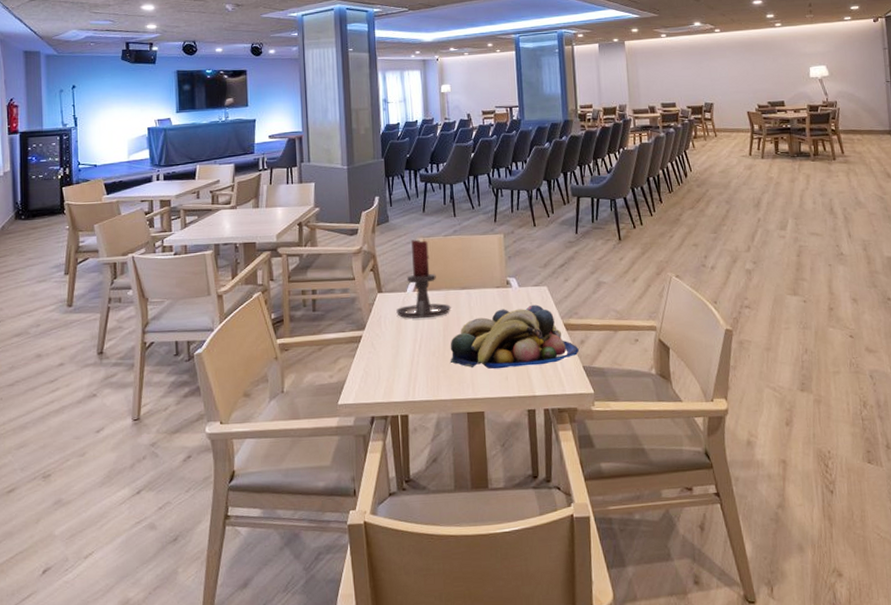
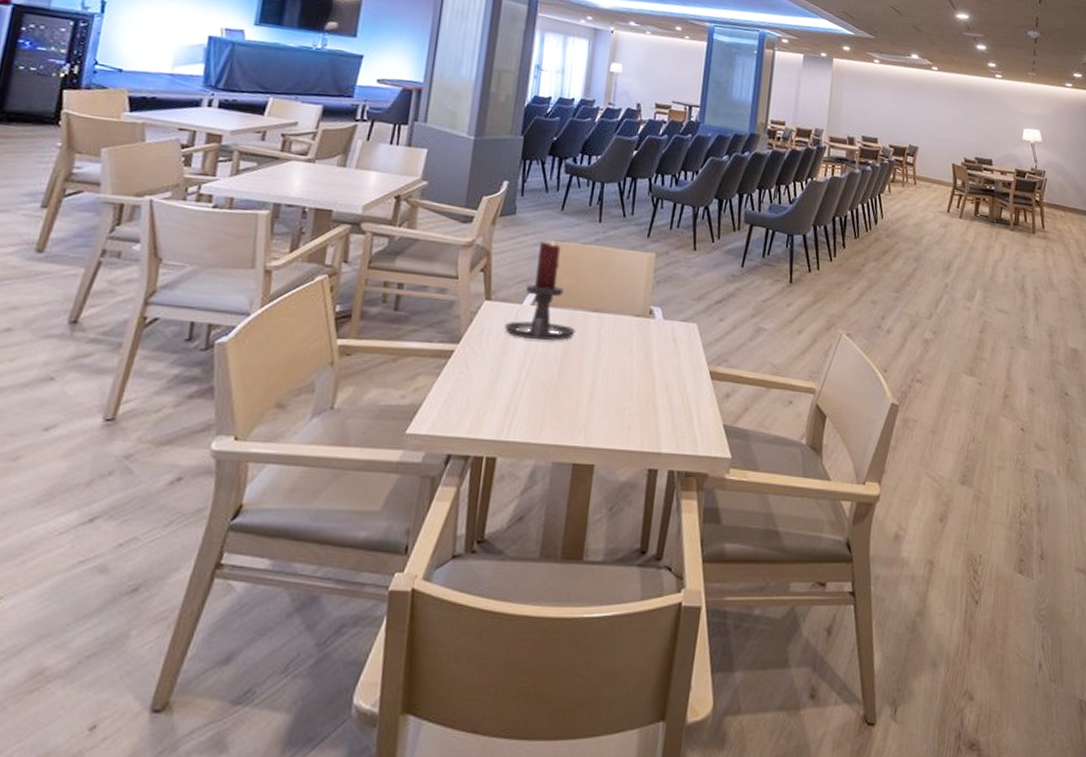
fruit bowl: present [450,304,579,370] -> none [563,342,722,417]

